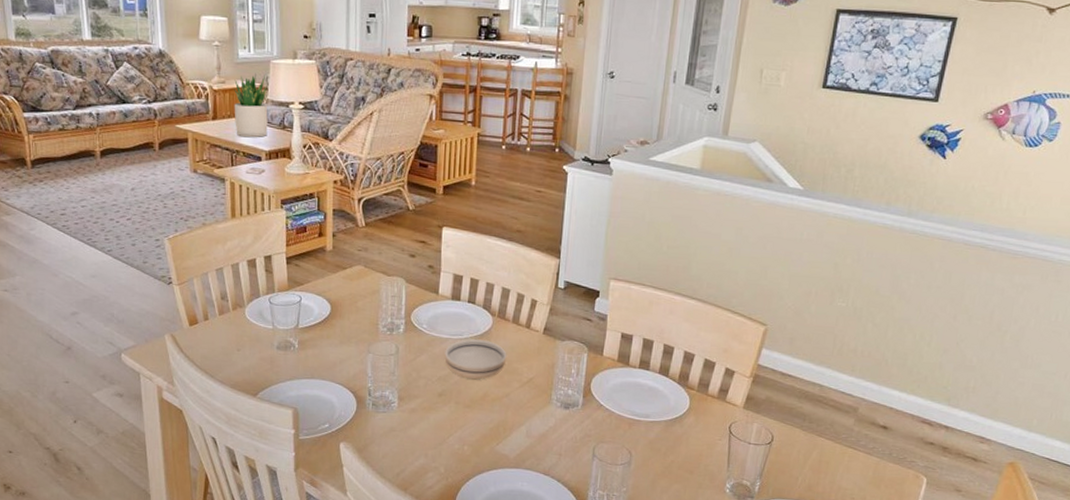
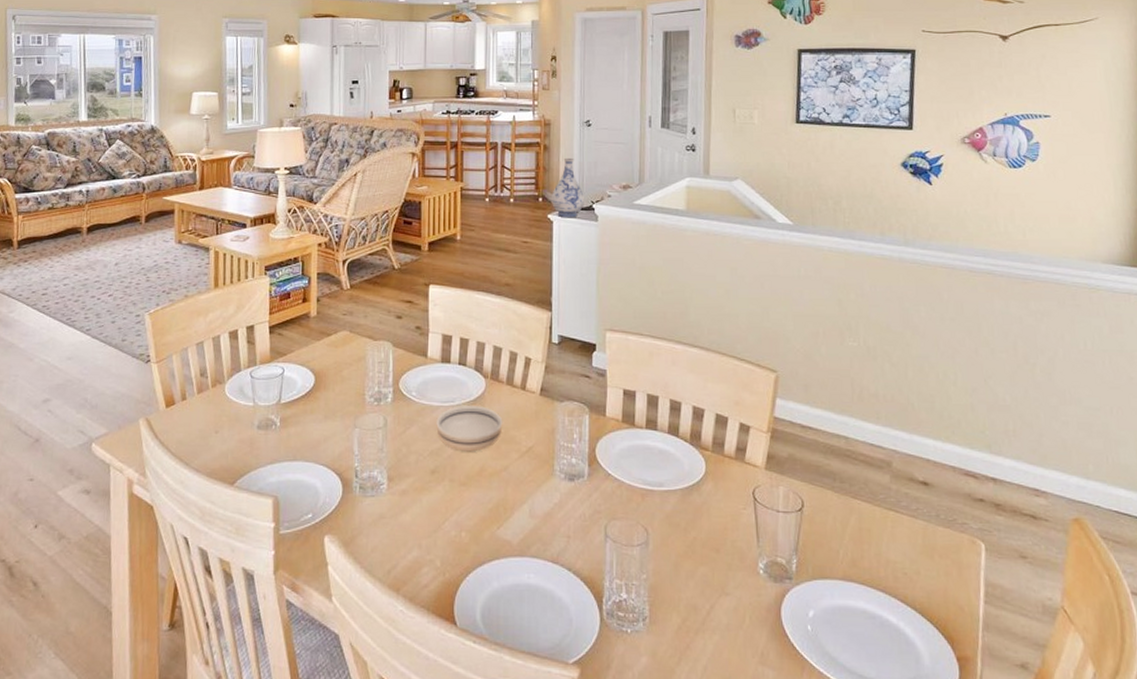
planter: present [234,73,268,138] -> none [220,142,254,205]
vase: none [567,109,601,170] -> present [550,157,584,217]

